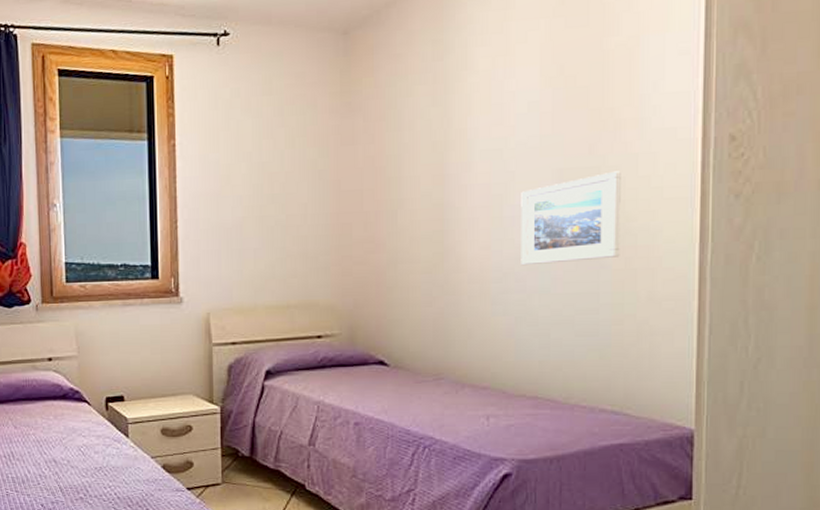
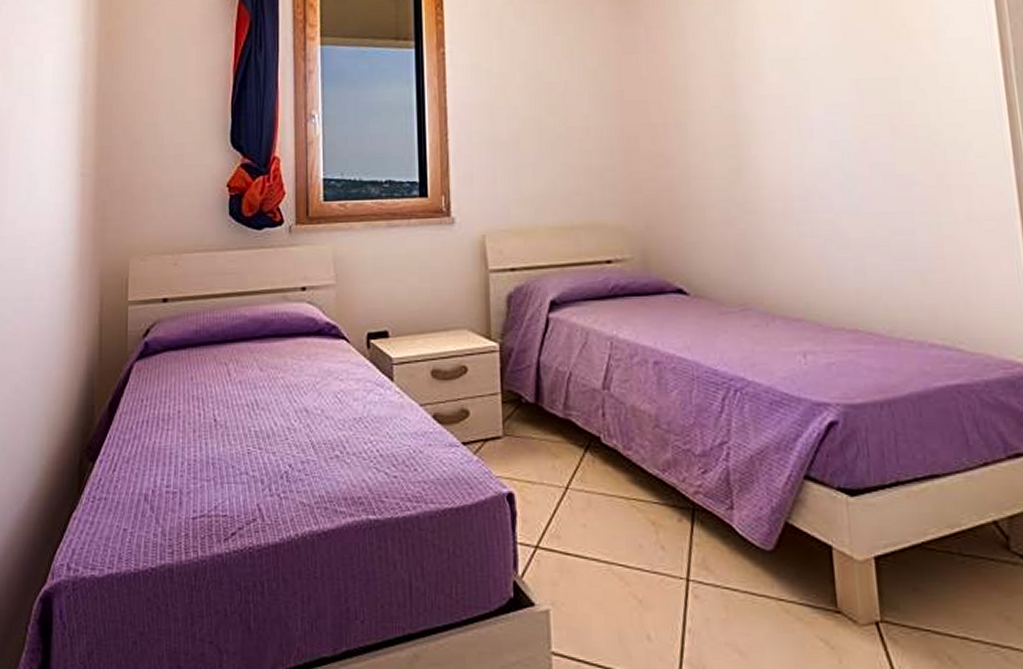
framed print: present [521,171,621,266] -> none [817,82,931,183]

